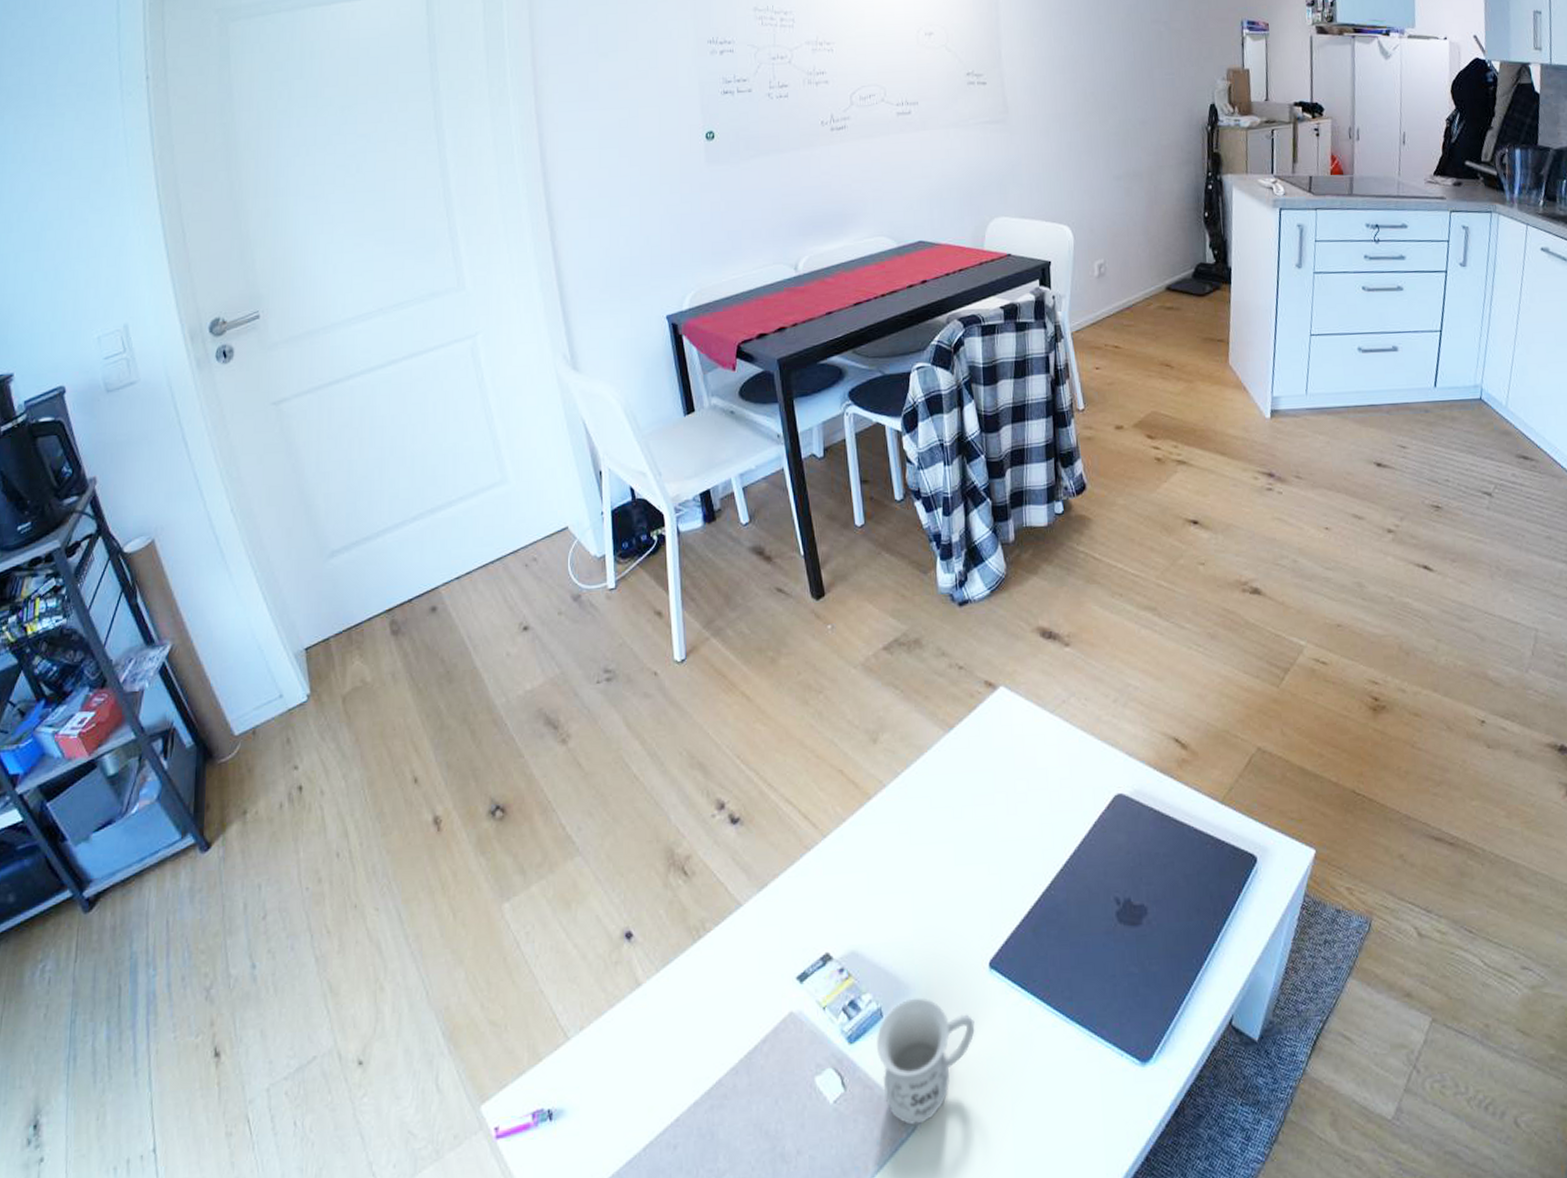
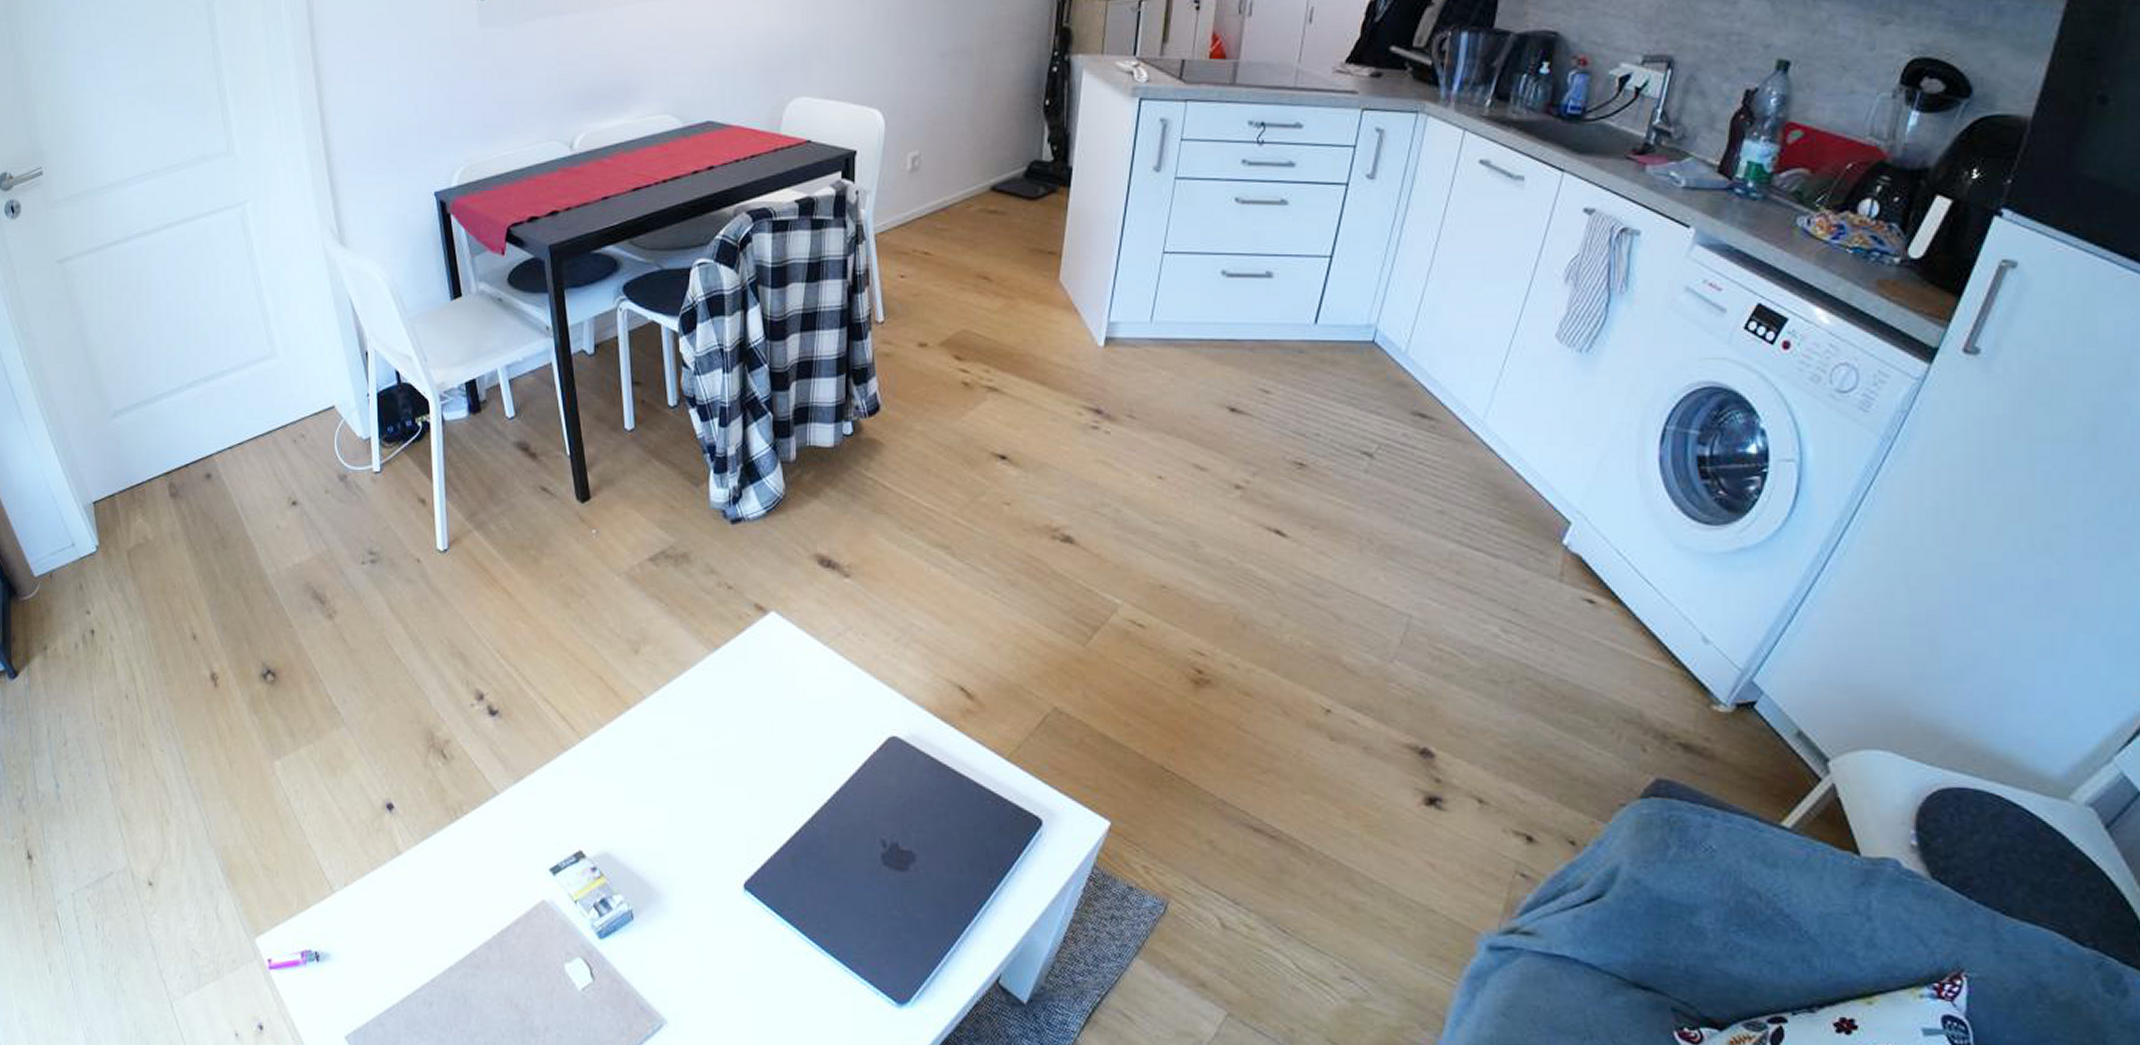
mug: present [876,997,975,1125] -> none [625,905,726,1024]

